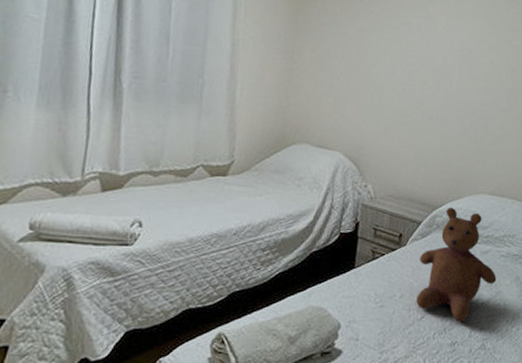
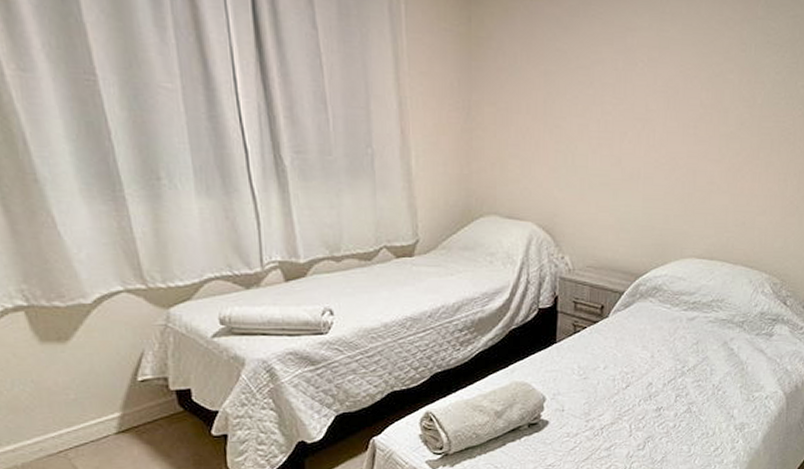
teddy bear: present [416,208,497,322] -> none [621,275,703,389]

